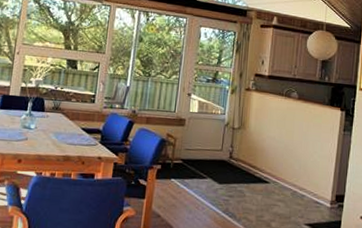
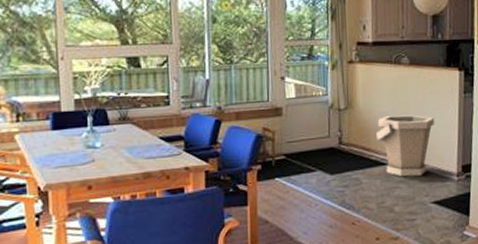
bucket: none [262,139,316,198] -> present [375,114,435,177]

